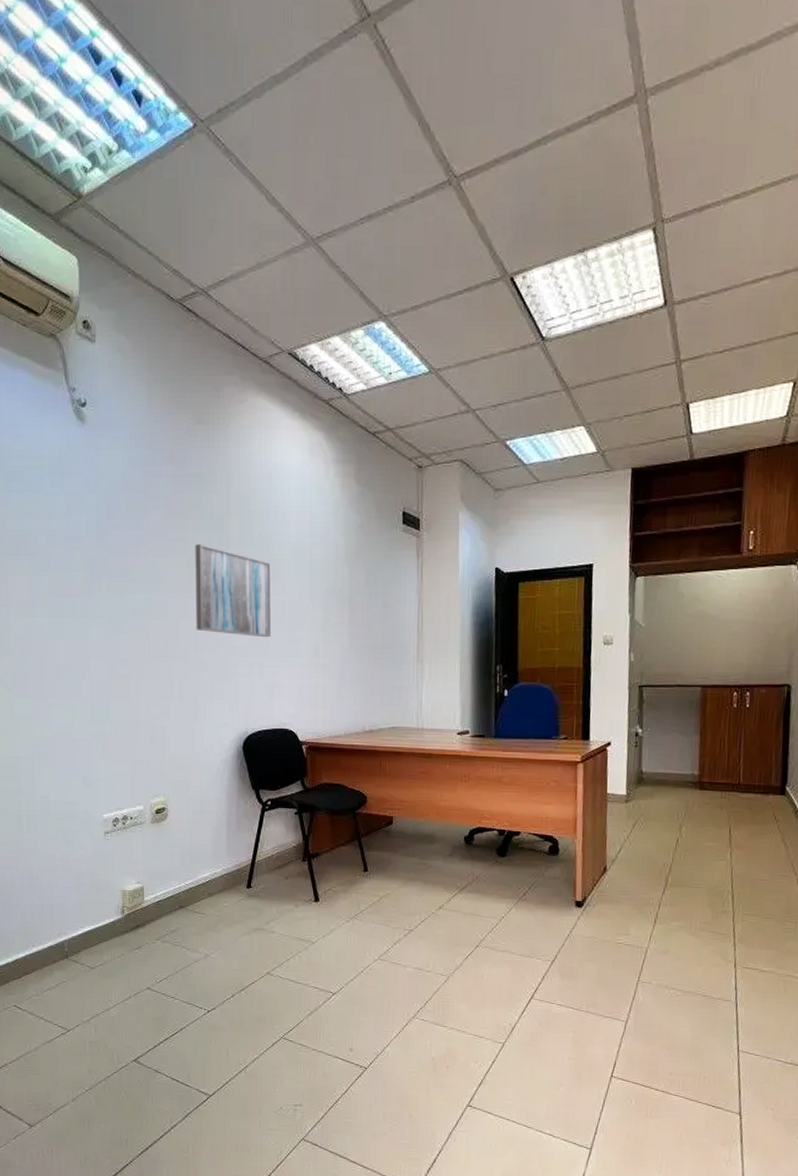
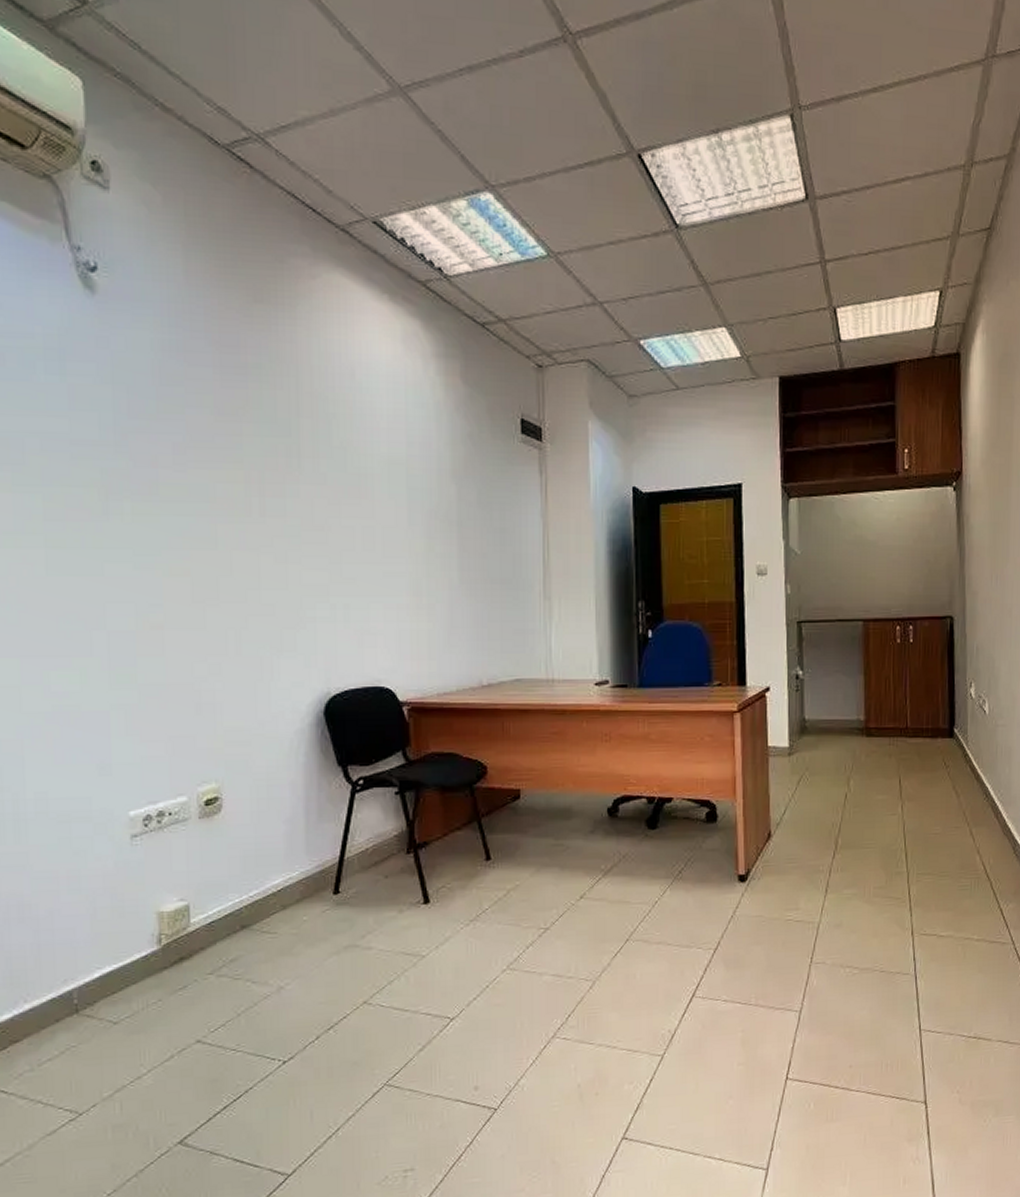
wall art: present [195,544,272,638] -> none [254,454,359,573]

